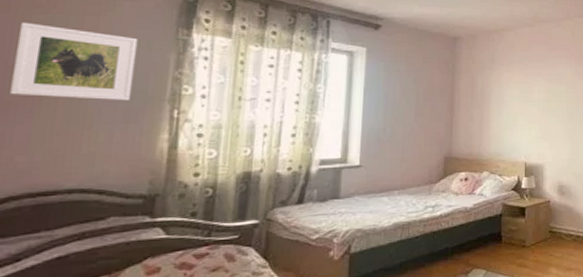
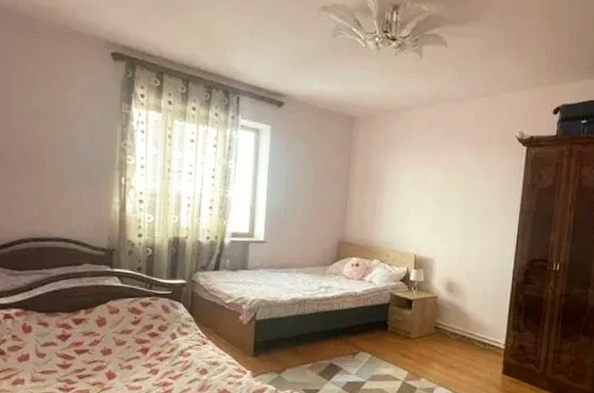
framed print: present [8,22,139,101] -> none [14,95,94,168]

